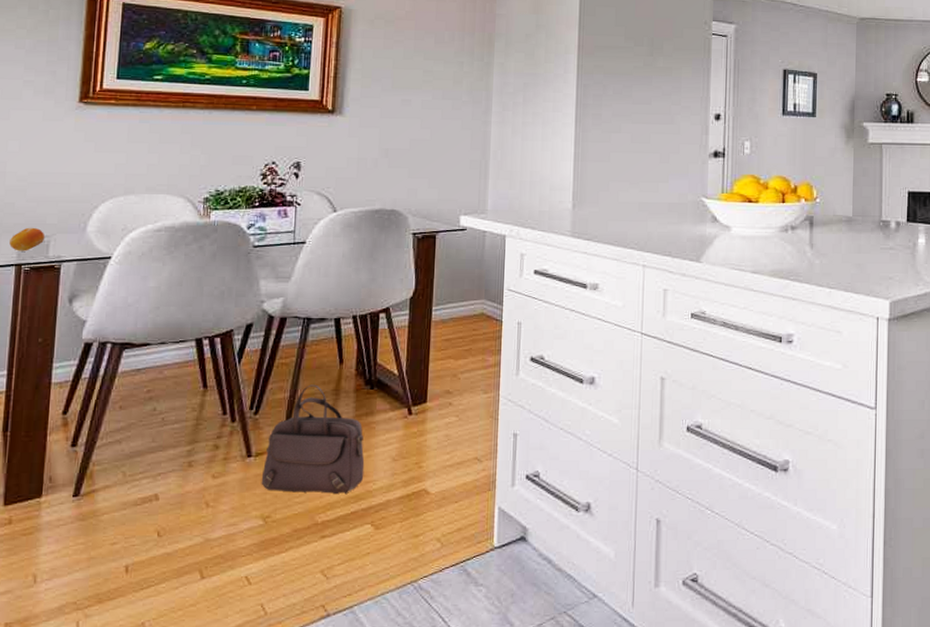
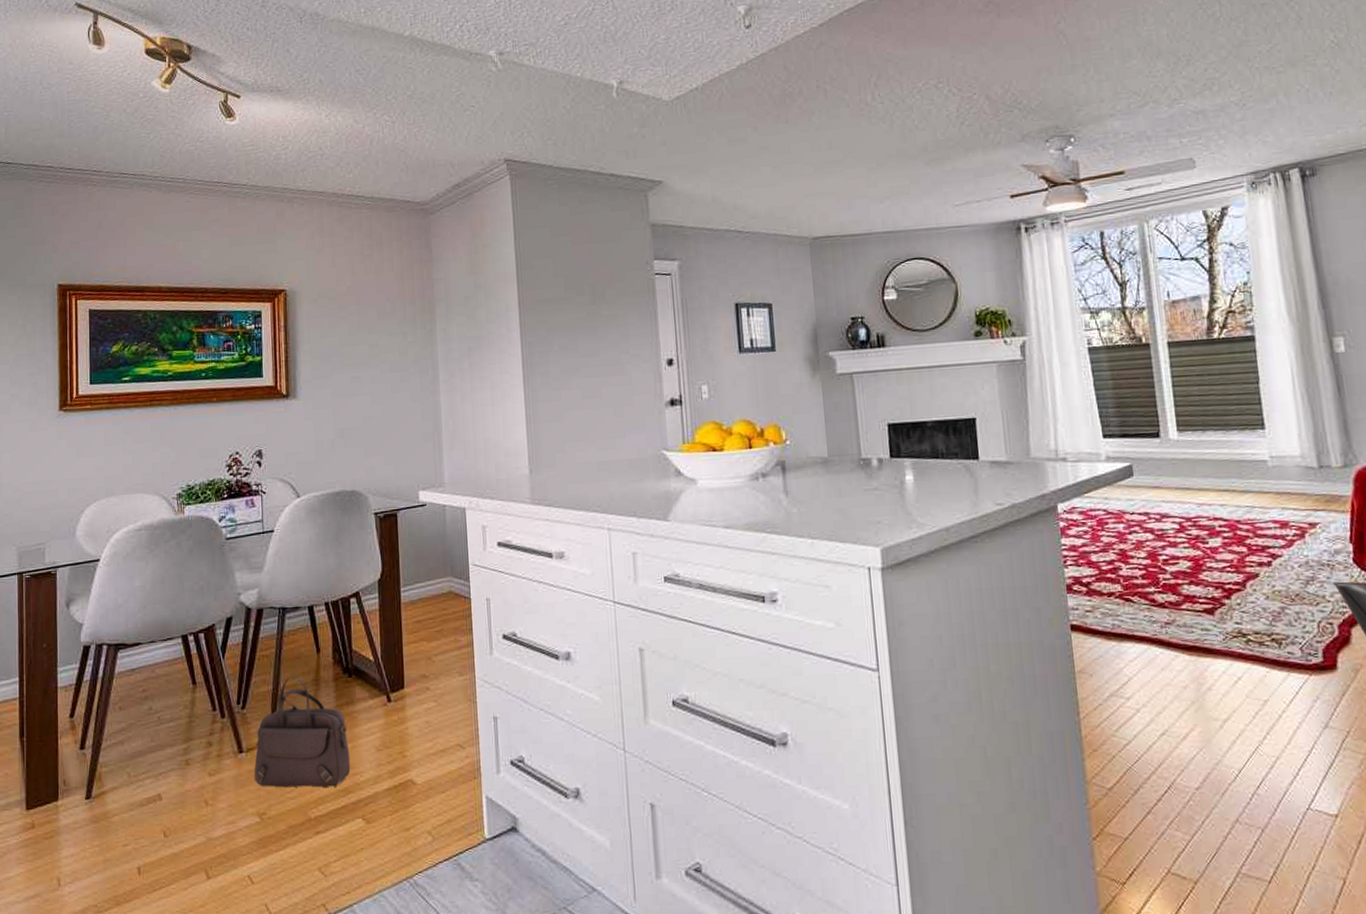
fruit: present [9,227,45,251] -> none [11,535,41,560]

